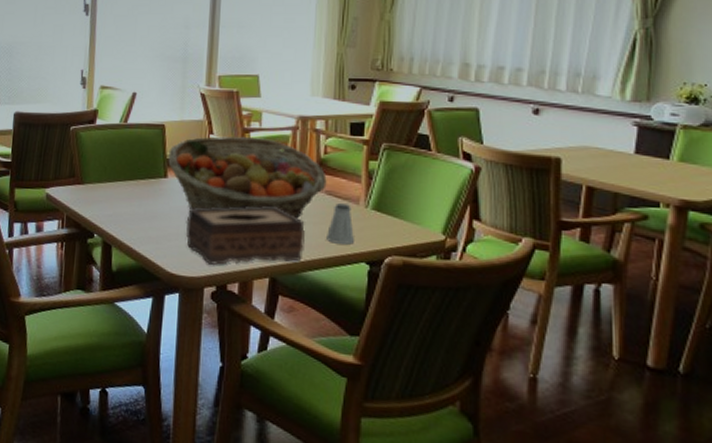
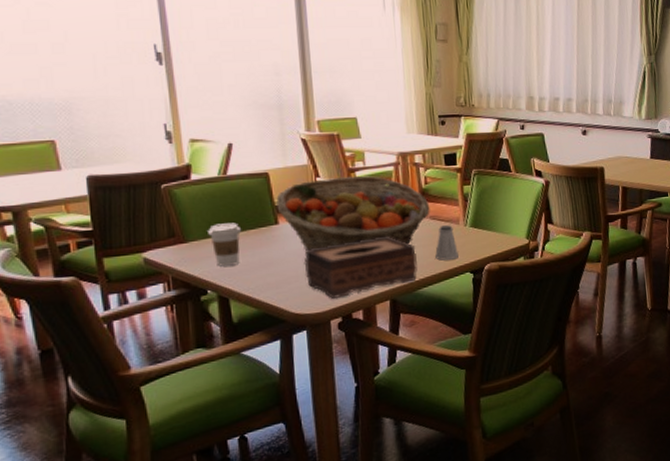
coffee cup: none [103,170,133,213] -> present [208,222,242,267]

